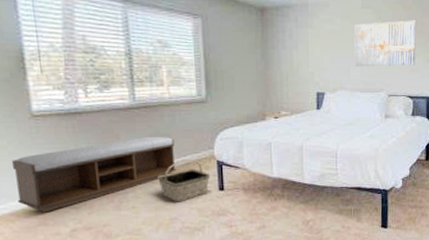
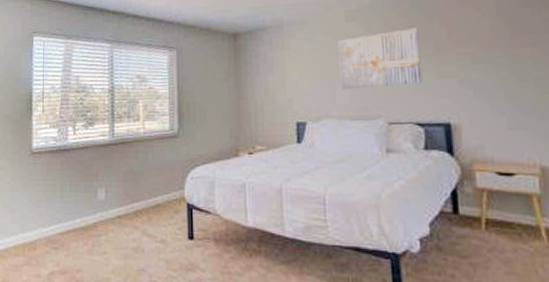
bench: present [12,136,176,213] -> none [12,174,147,252]
basket: present [157,160,211,202] -> none [129,201,180,251]

